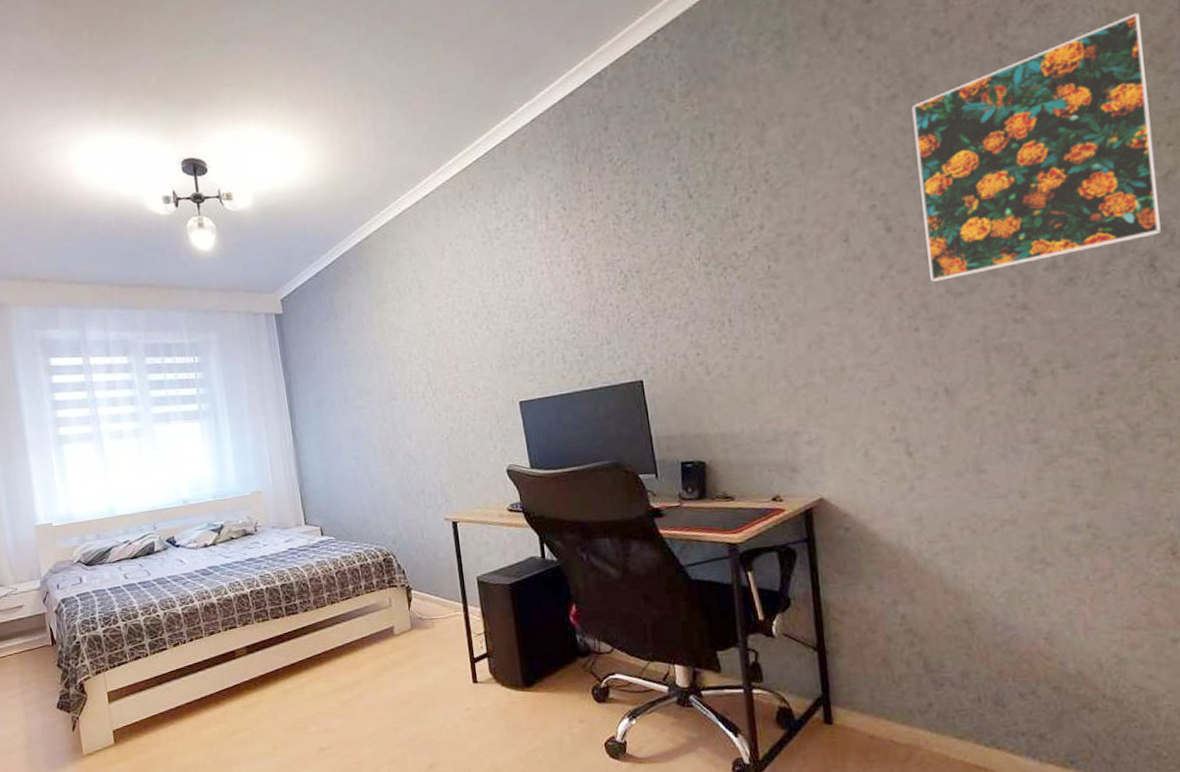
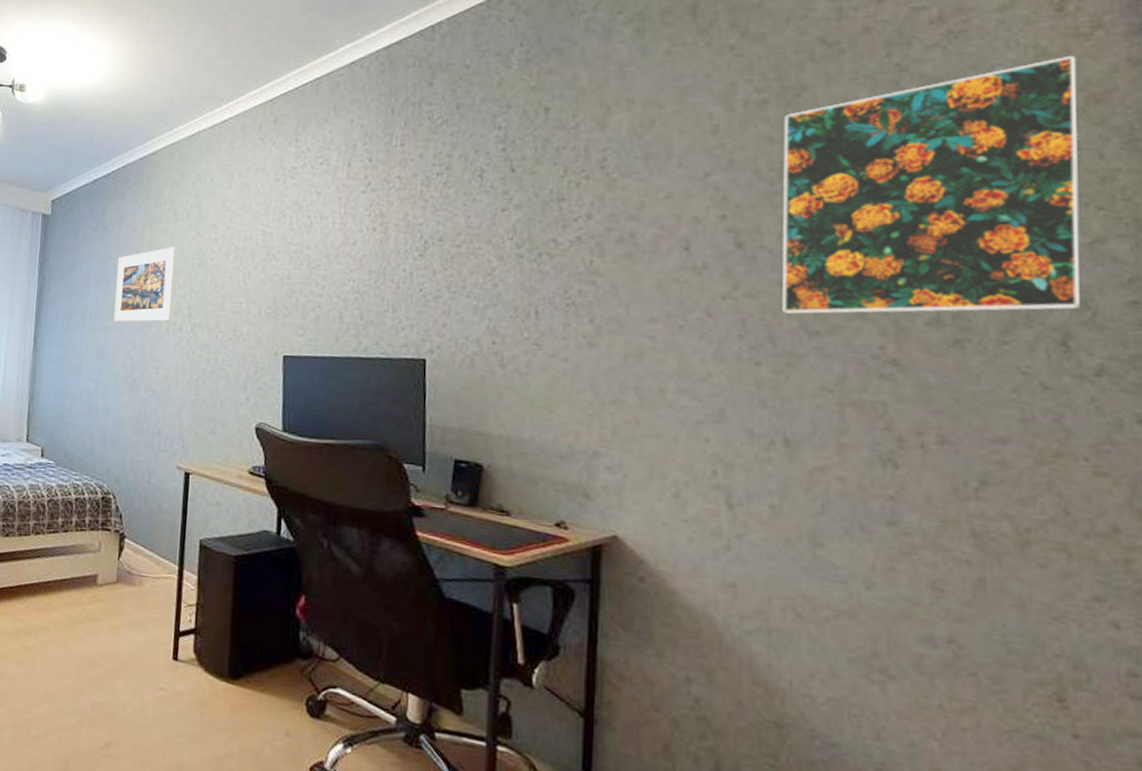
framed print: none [353,322,415,401] -> present [113,247,177,322]

